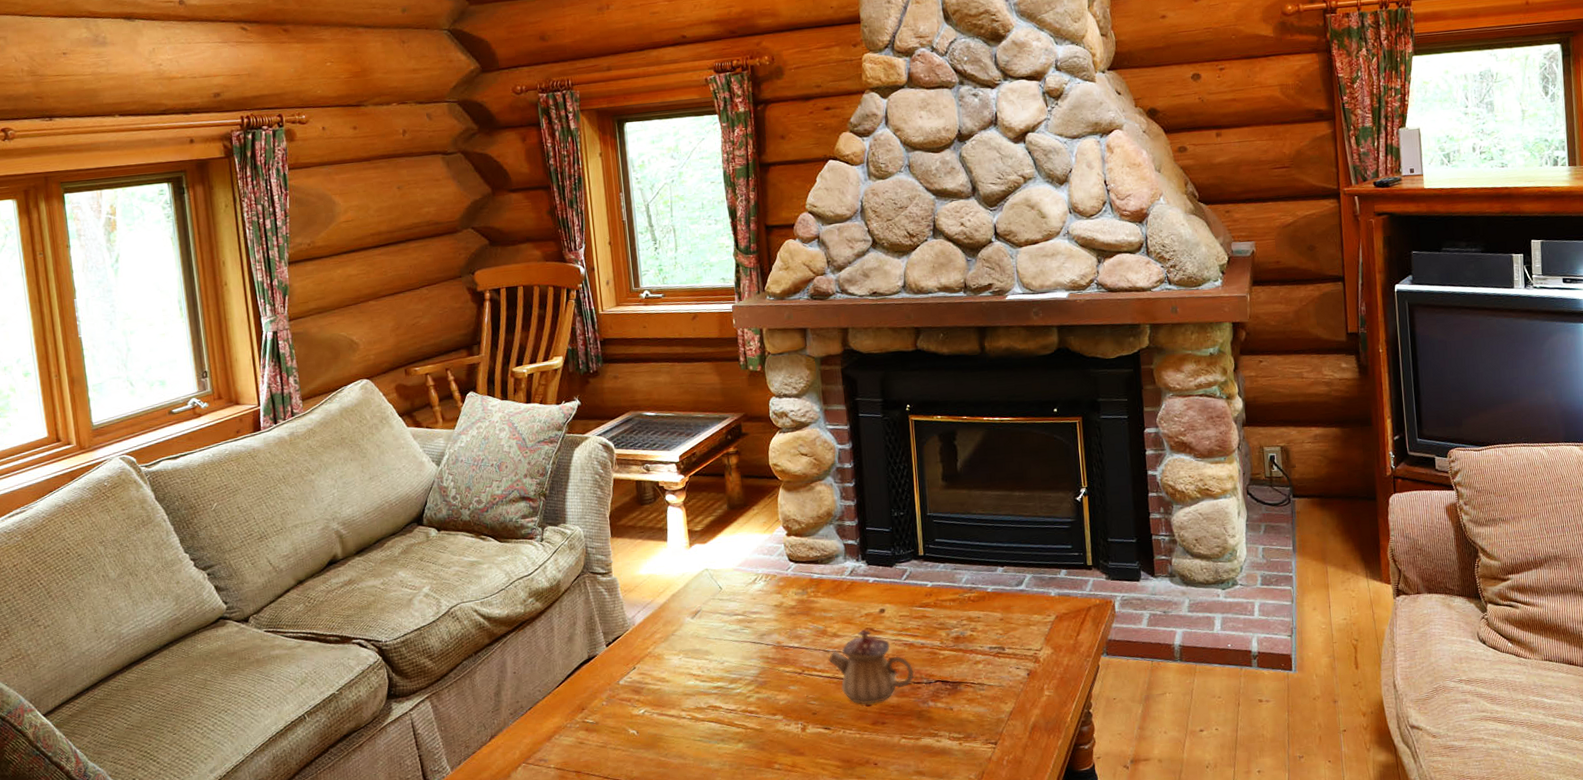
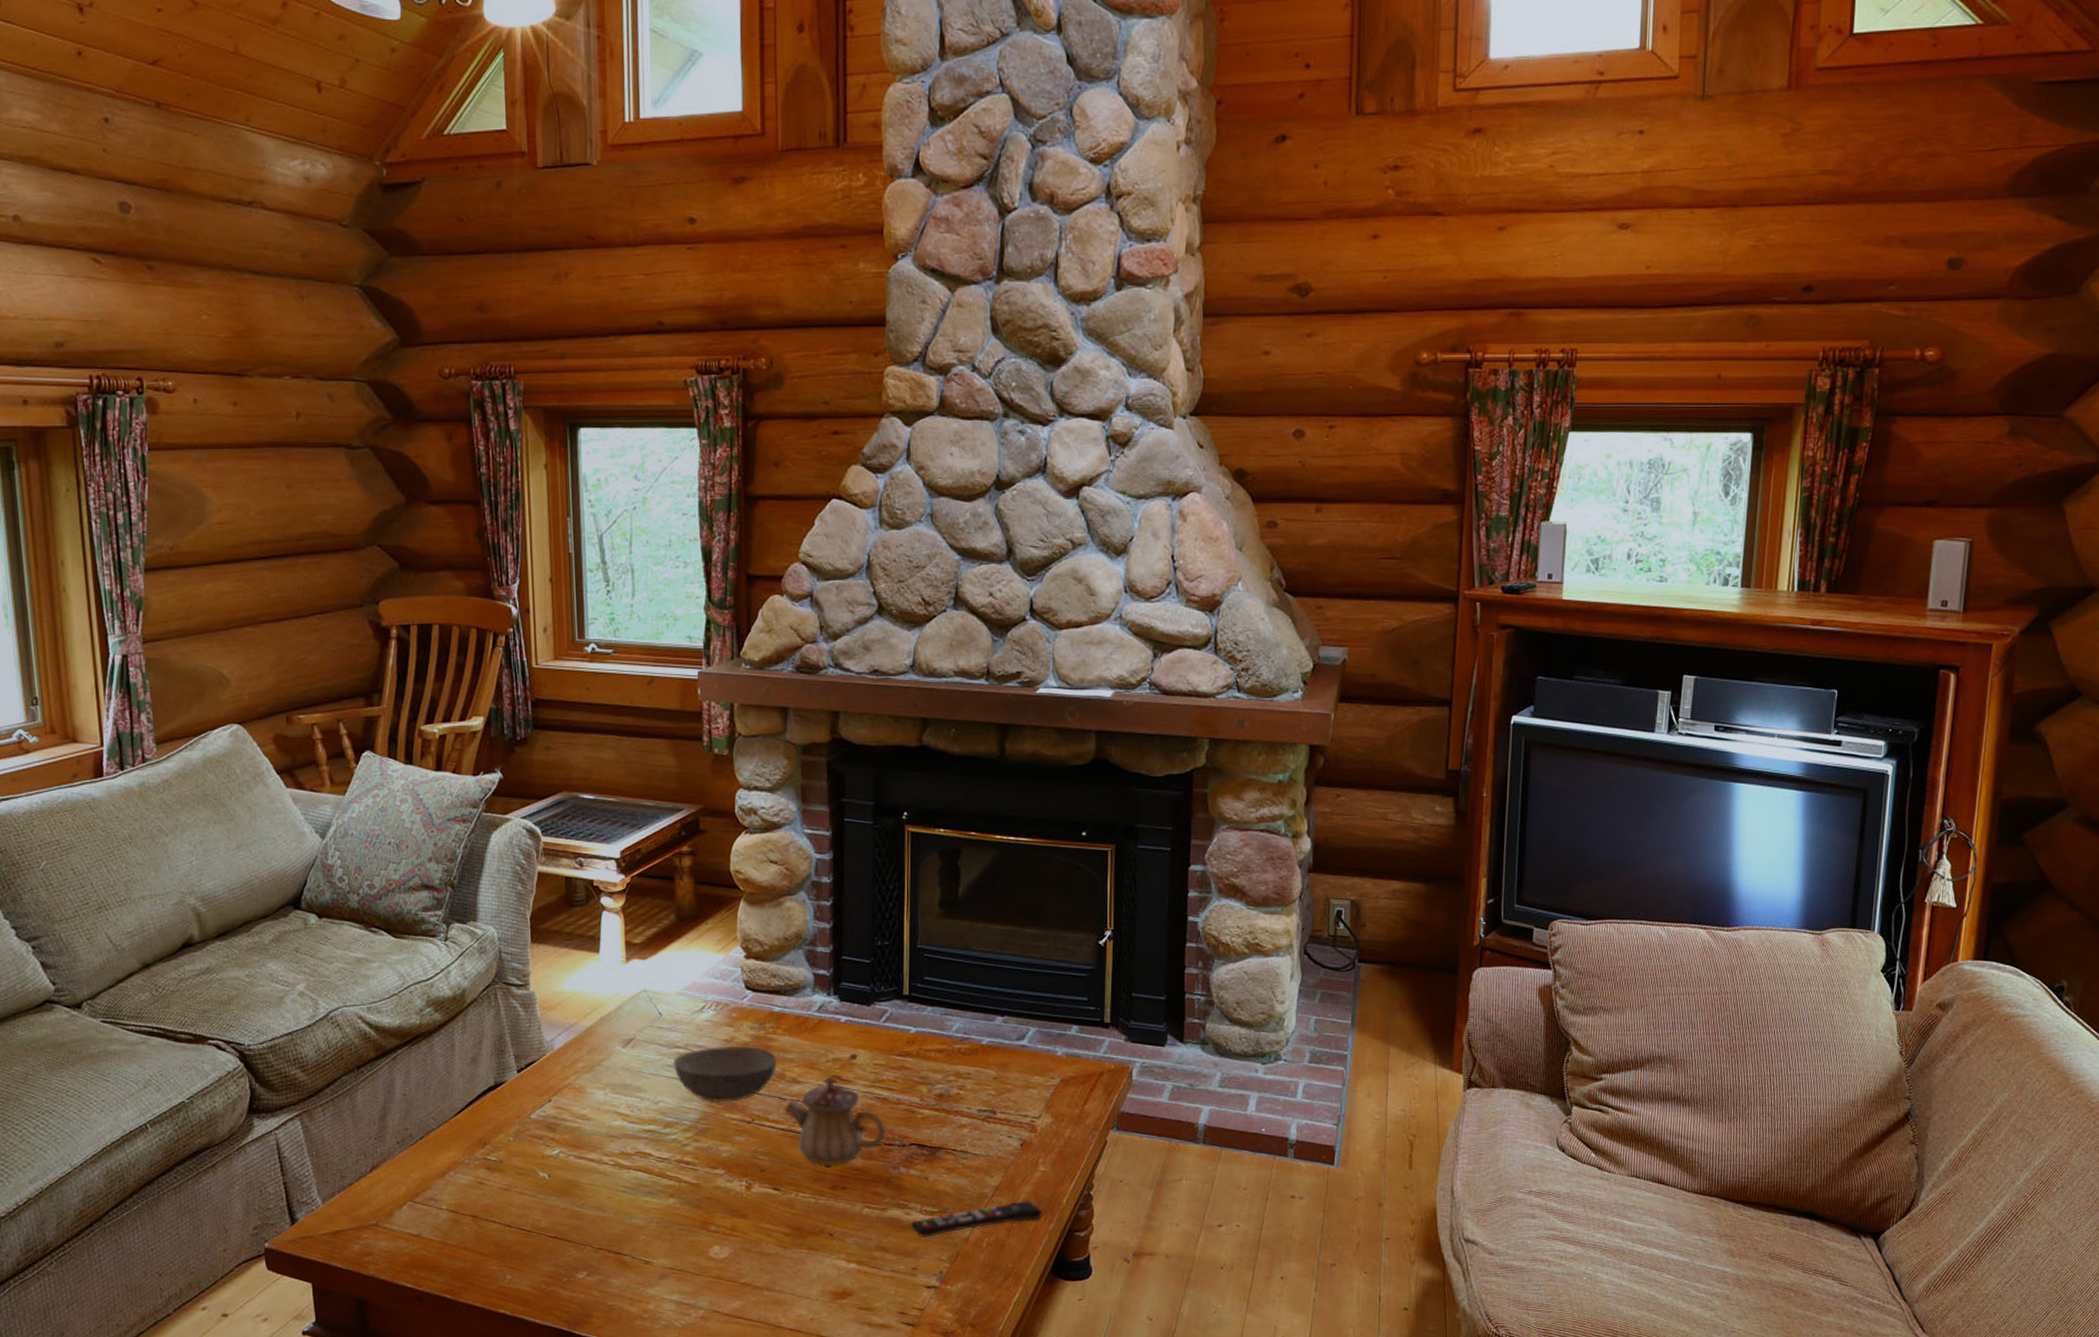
bowl: none [733,608,820,659] -> present [672,1045,778,1103]
remote control: none [942,722,1051,760] -> present [911,1201,1042,1237]

